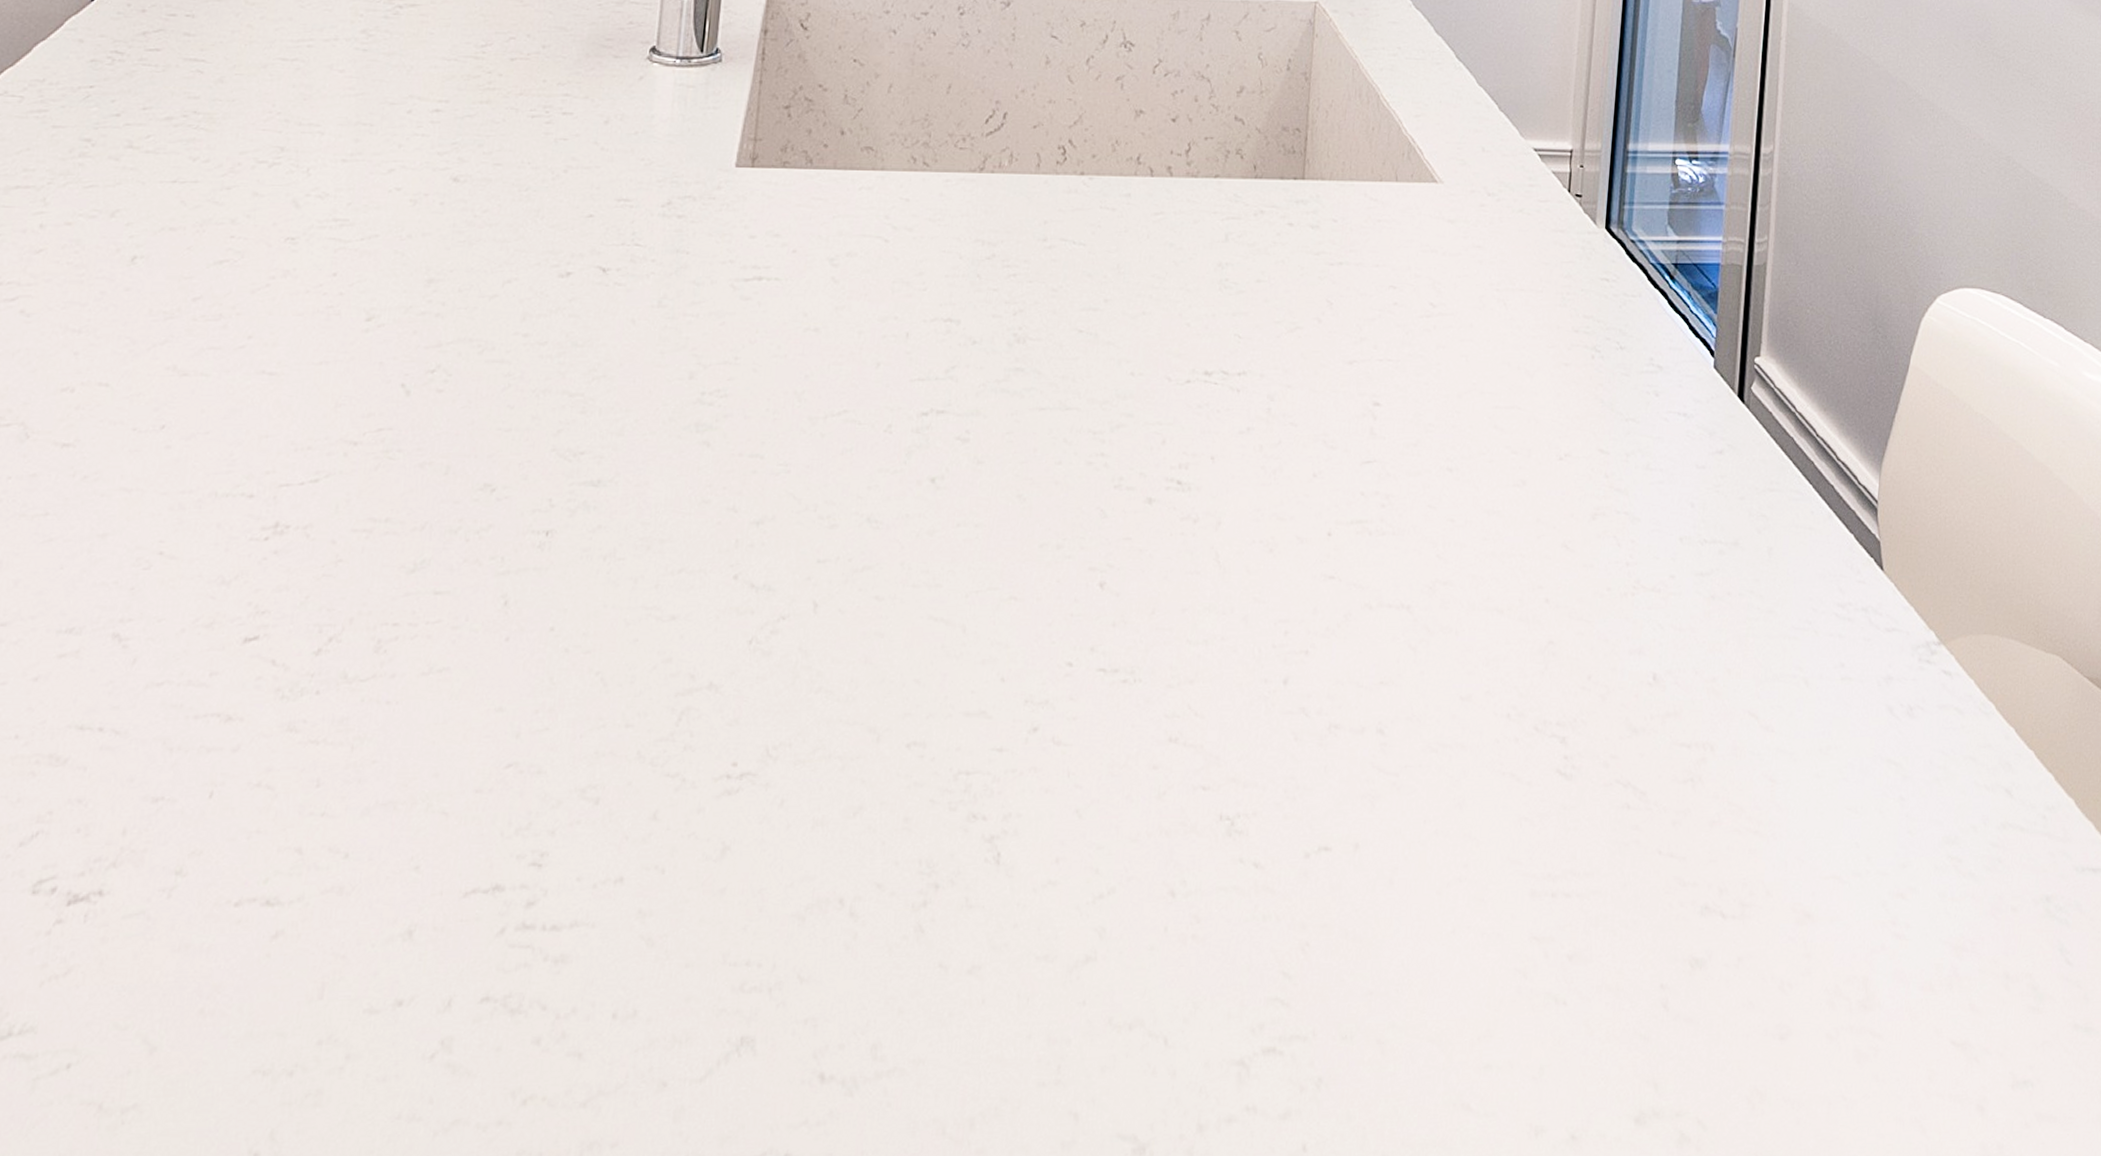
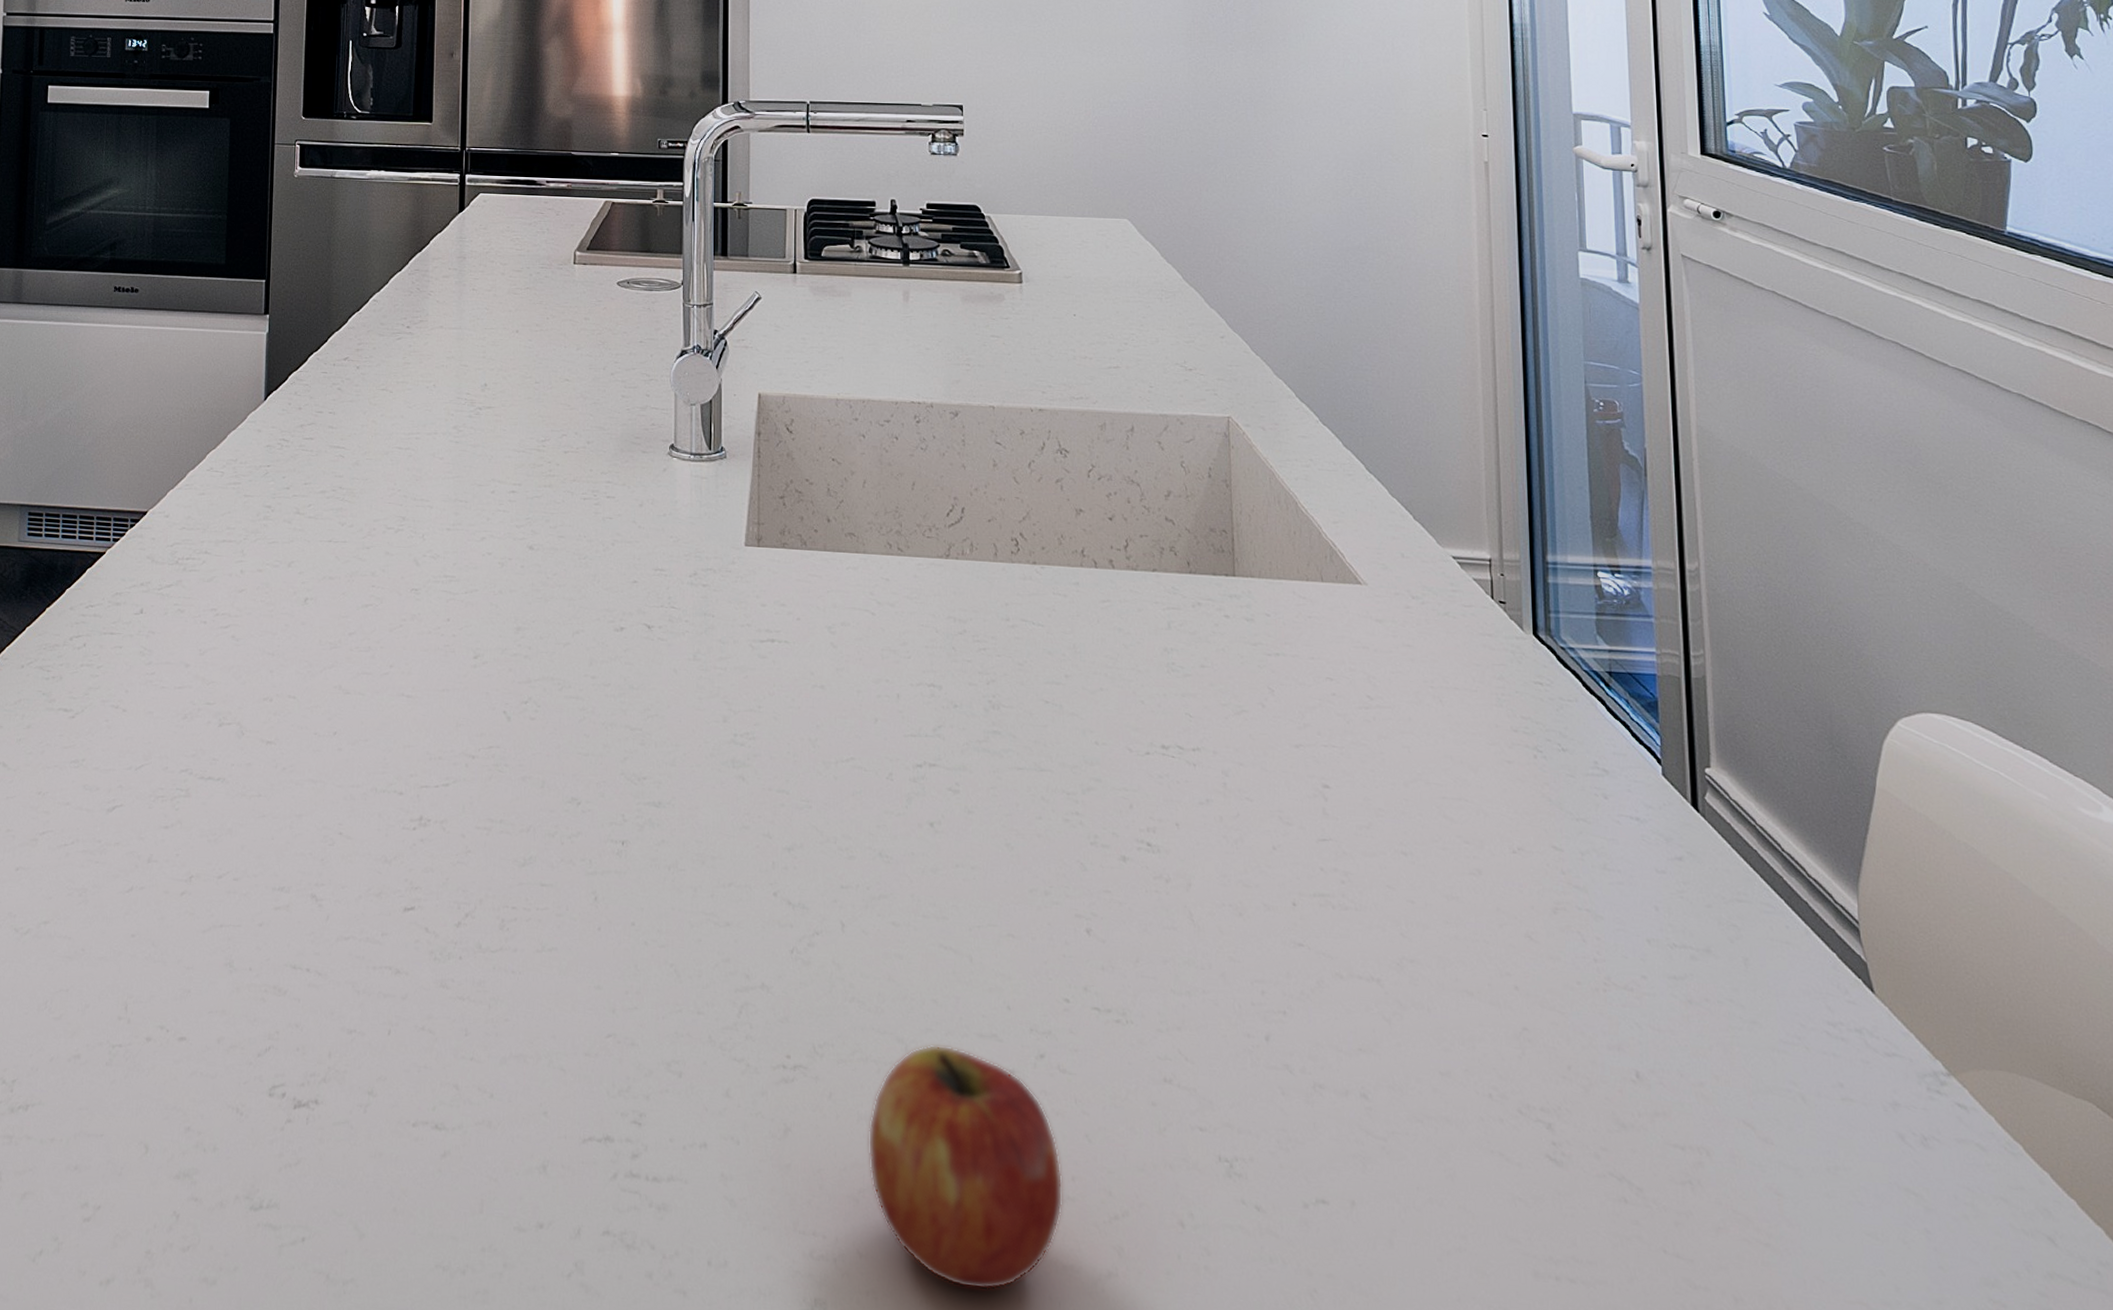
apple: none [821,730,1046,999] -> present [868,1044,1063,1291]

